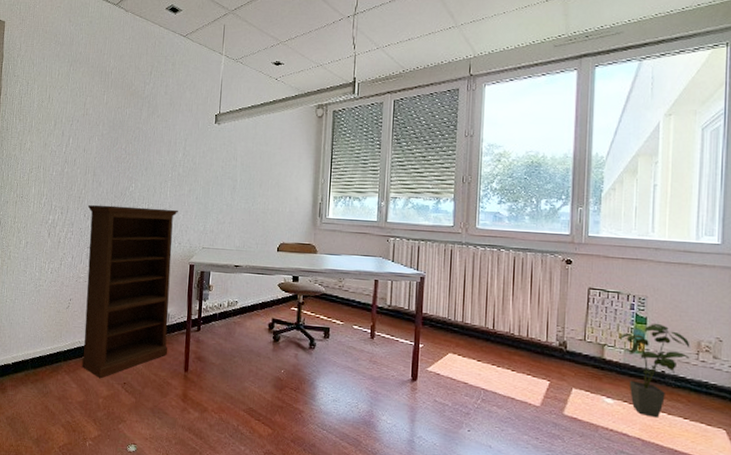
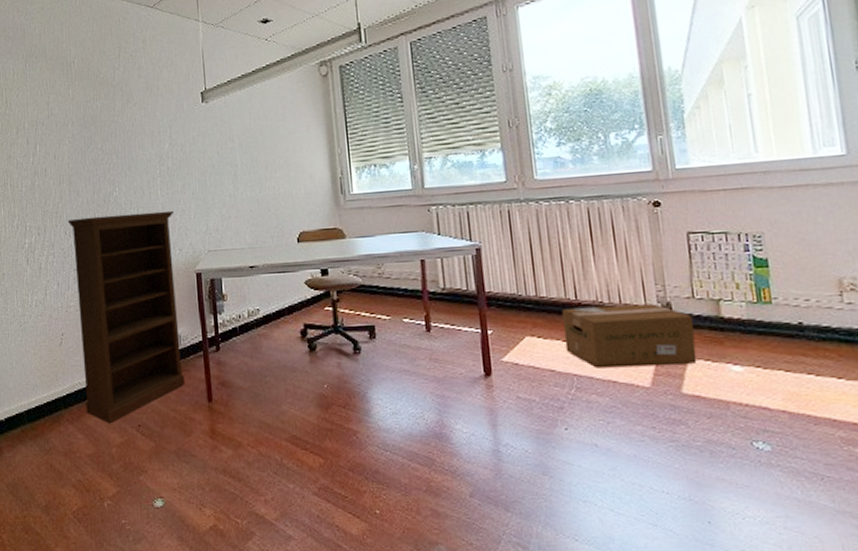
box: none [479,335,581,392] -> present [561,304,698,368]
house plant: present [619,323,690,418] -> none [736,263,830,382]

